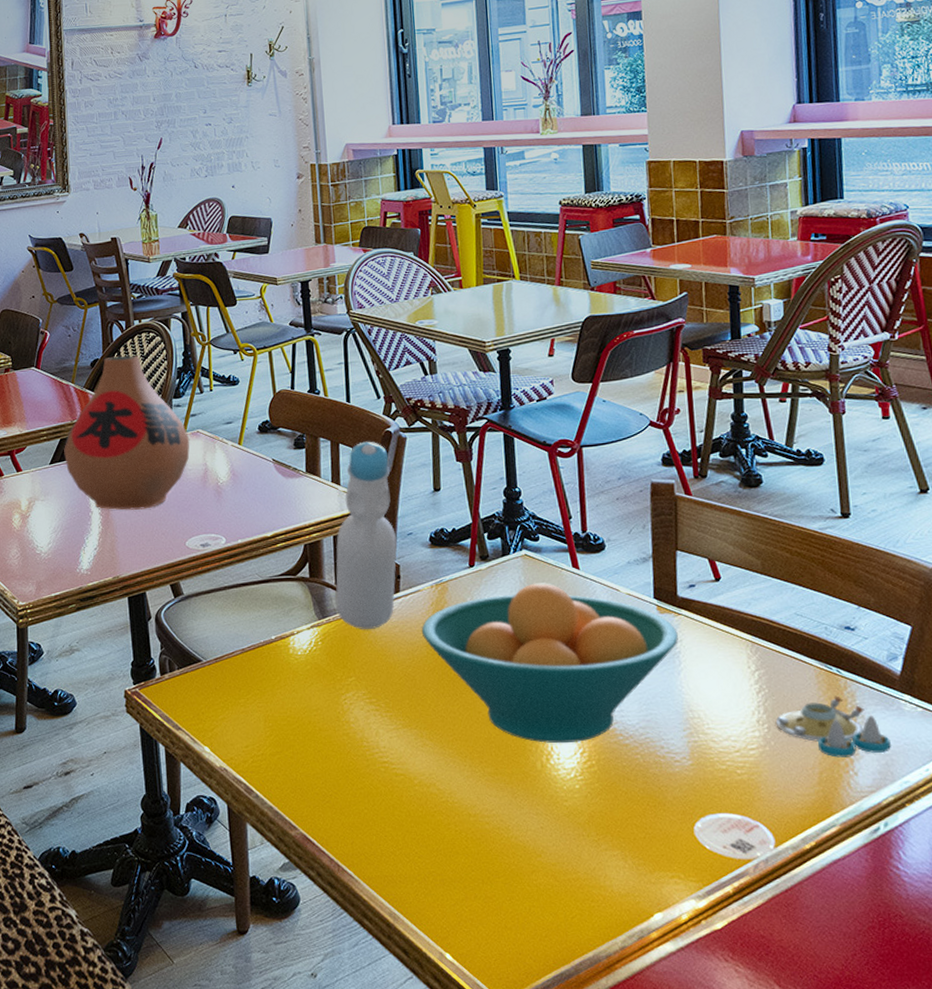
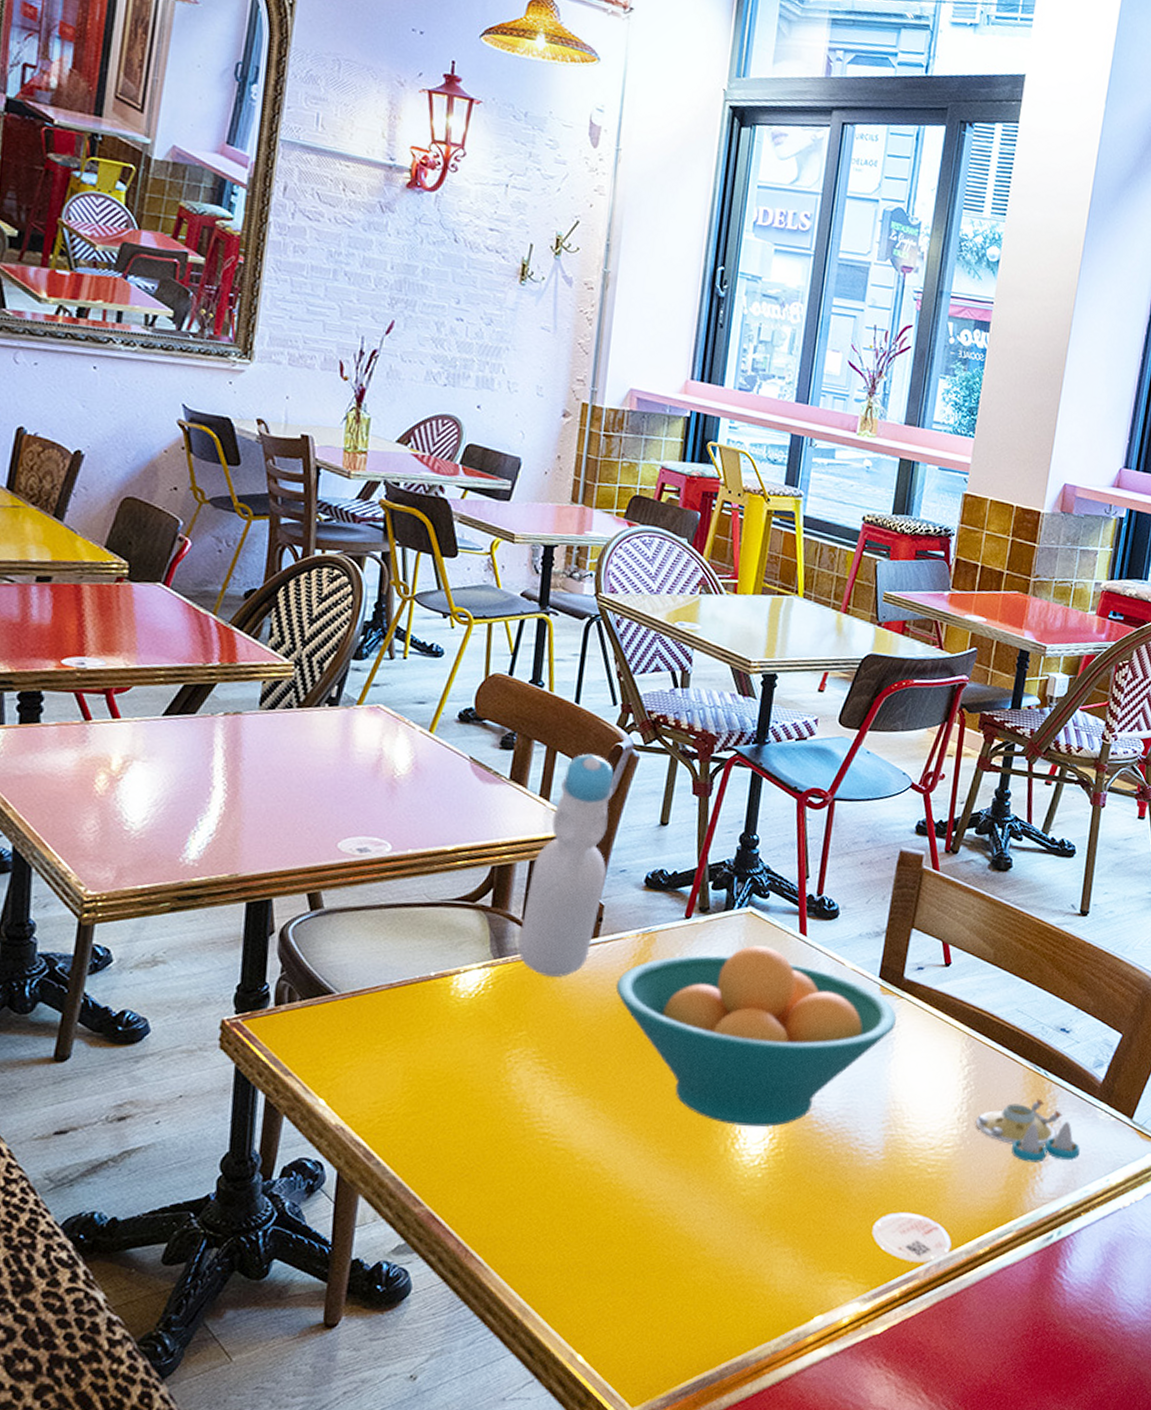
vase: present [64,355,190,510] -> none [186,590,366,794]

